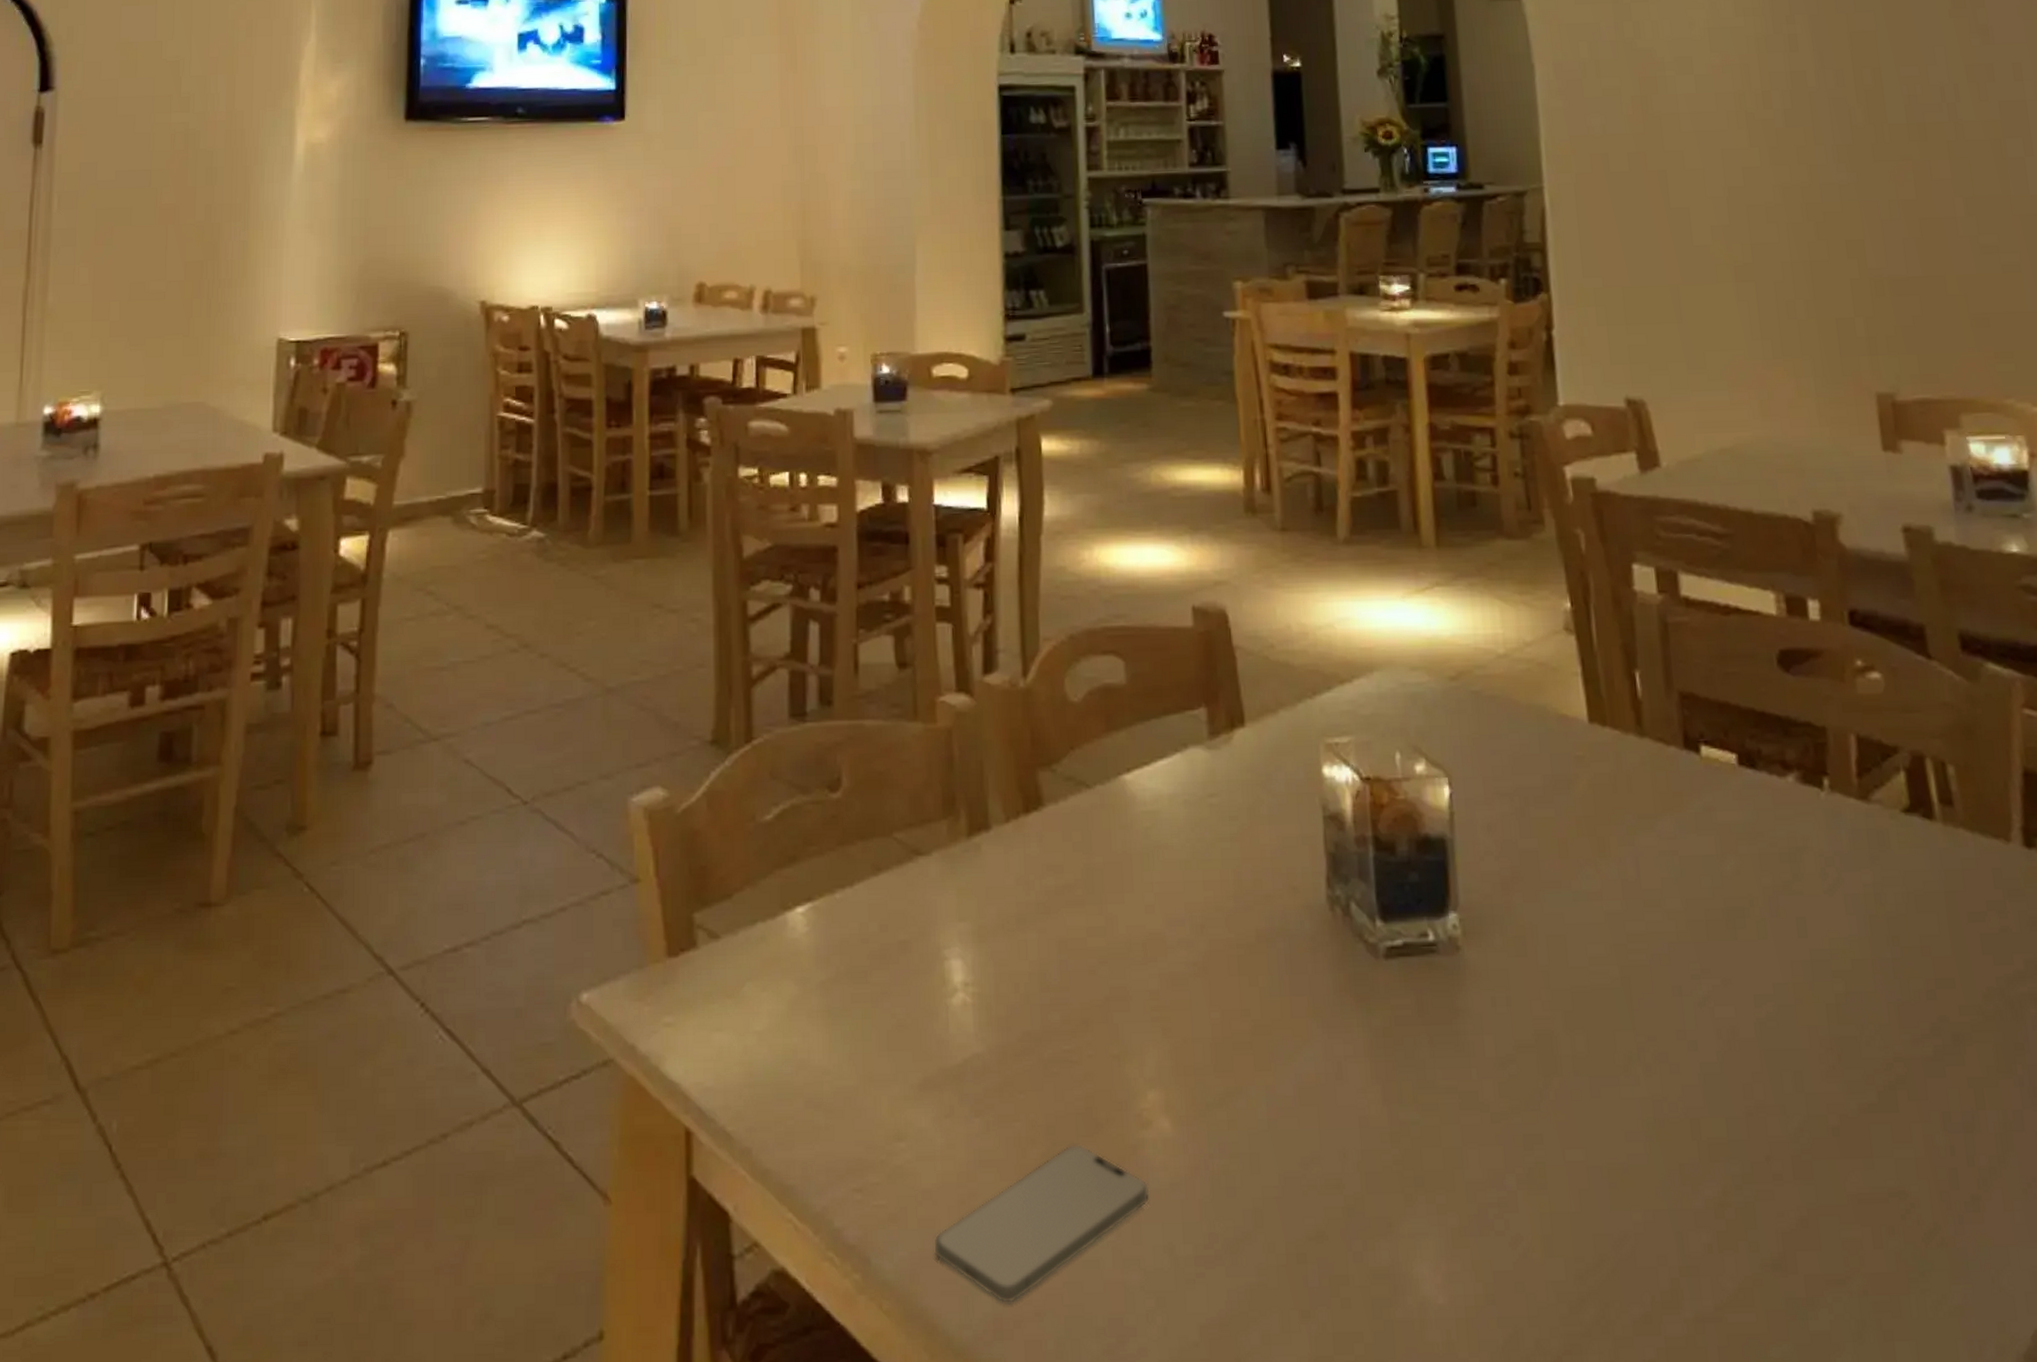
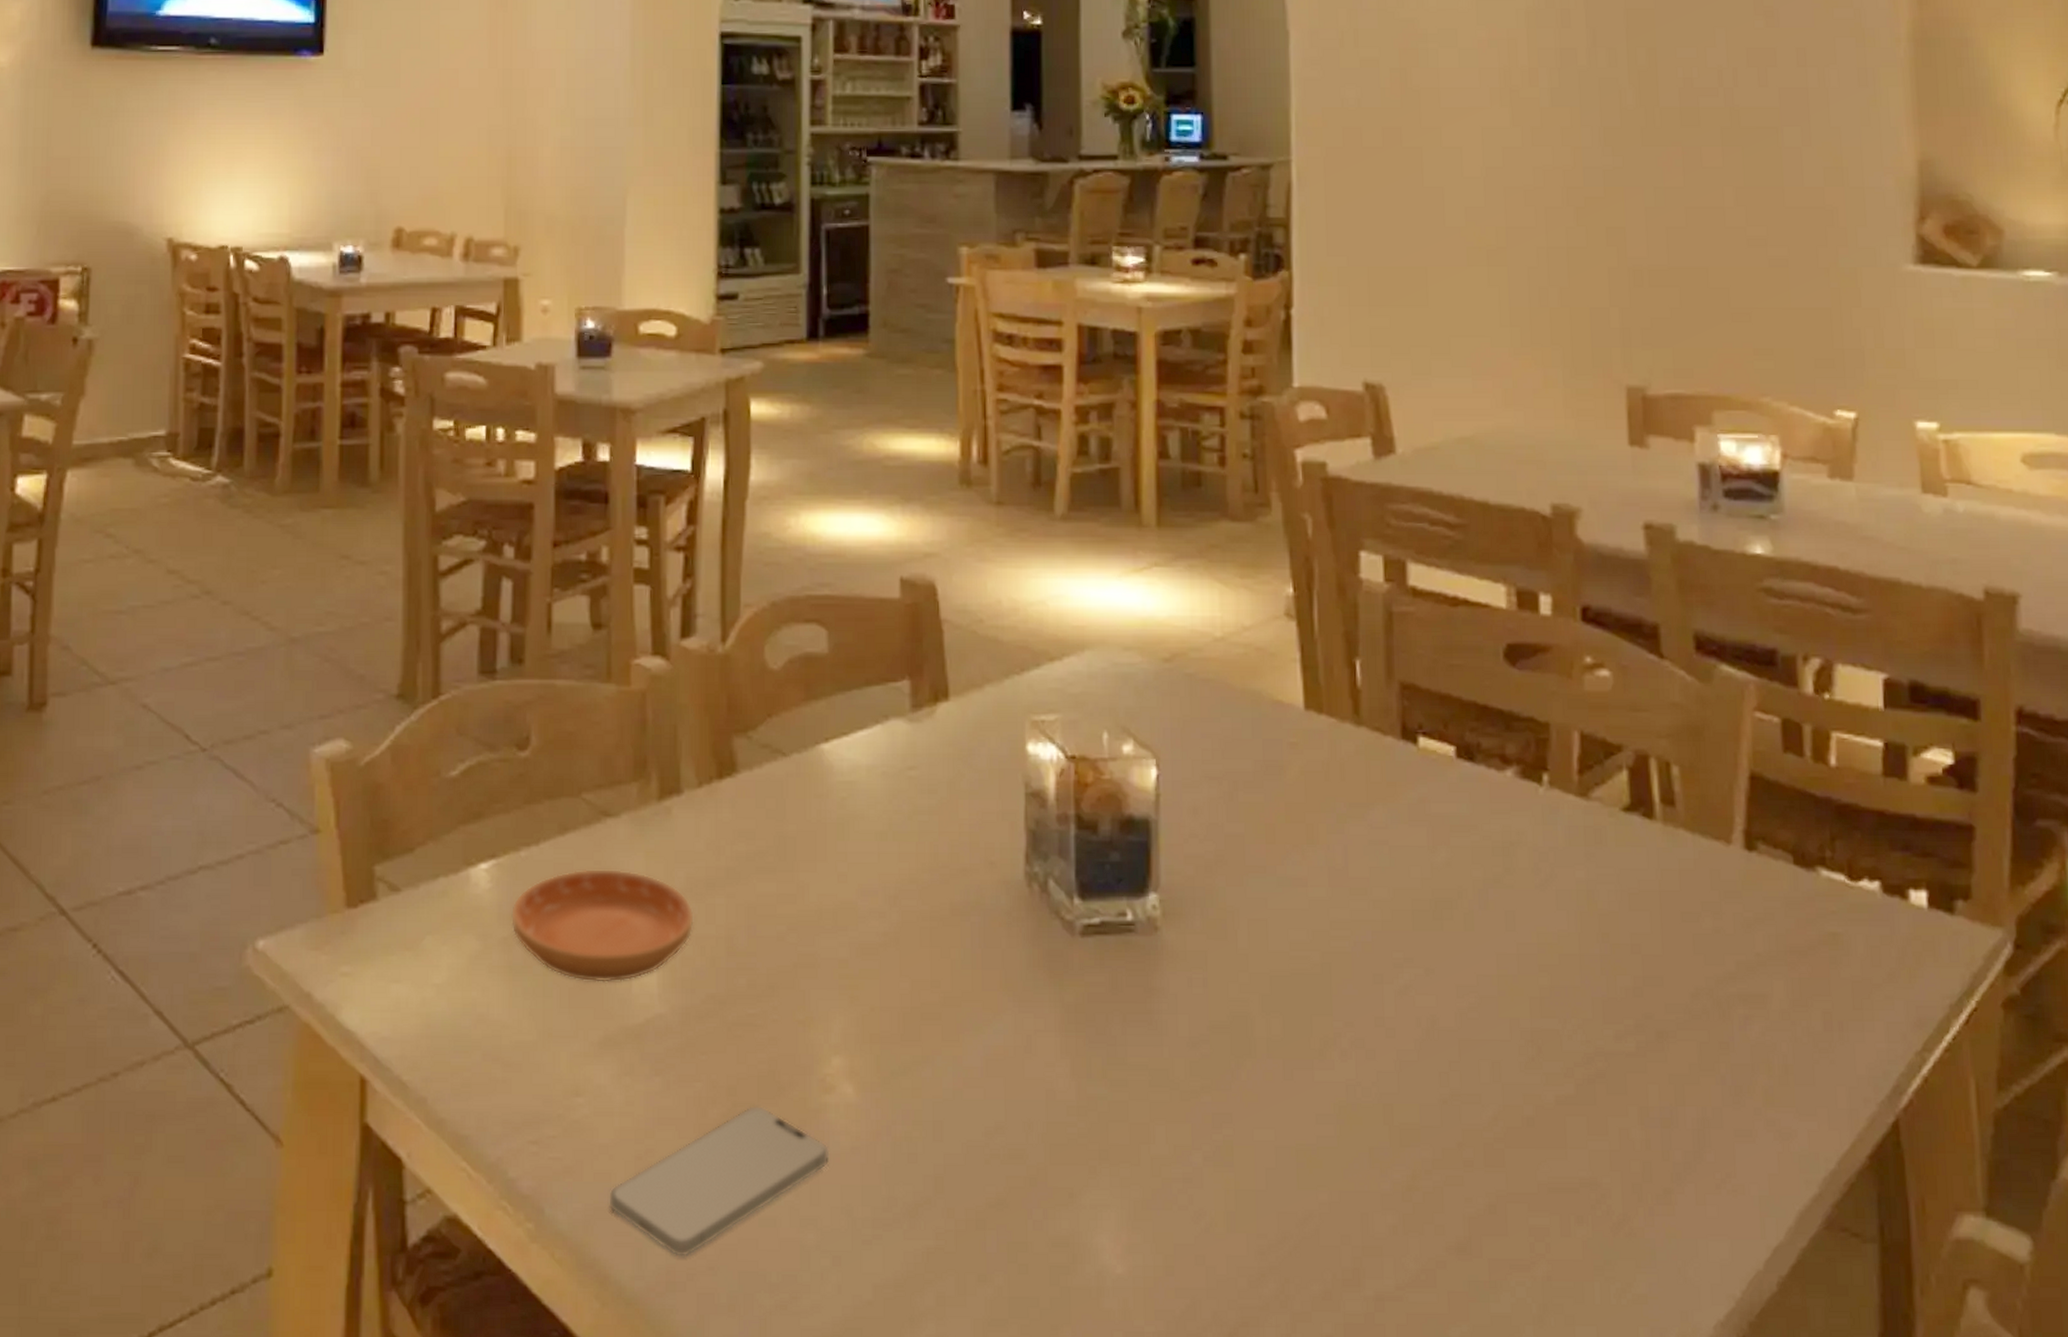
saucer: none [827,907,1007,1024] -> present [510,868,694,983]

